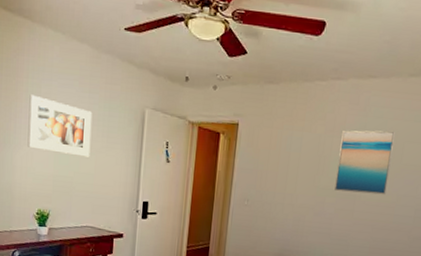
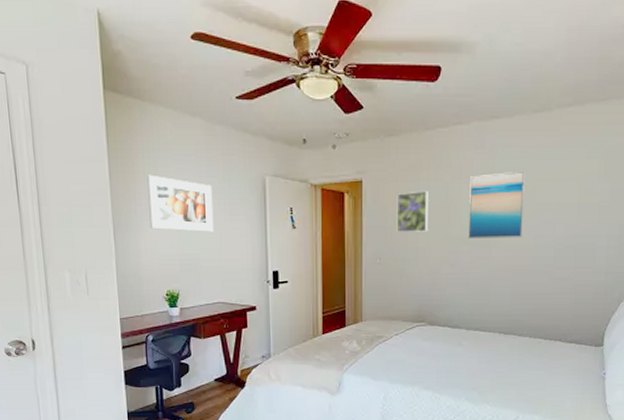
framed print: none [266,139,301,180] -> present [396,190,429,232]

